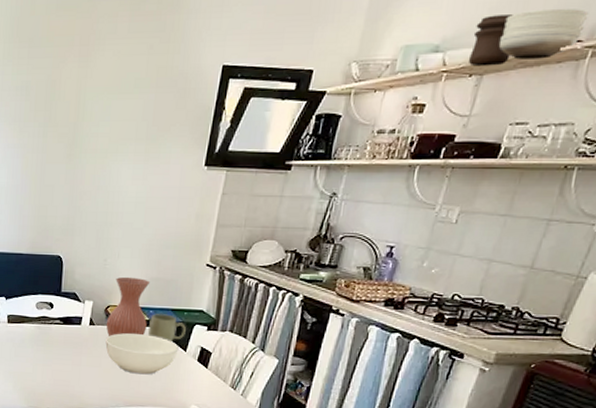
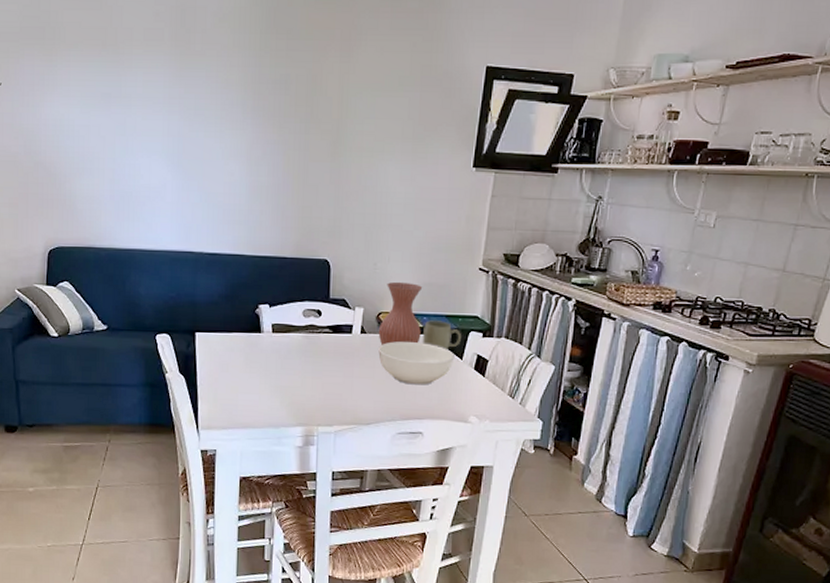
jar: present [468,15,513,67] -> none [715,30,752,78]
bowl: present [498,8,589,60] -> none [741,26,817,72]

